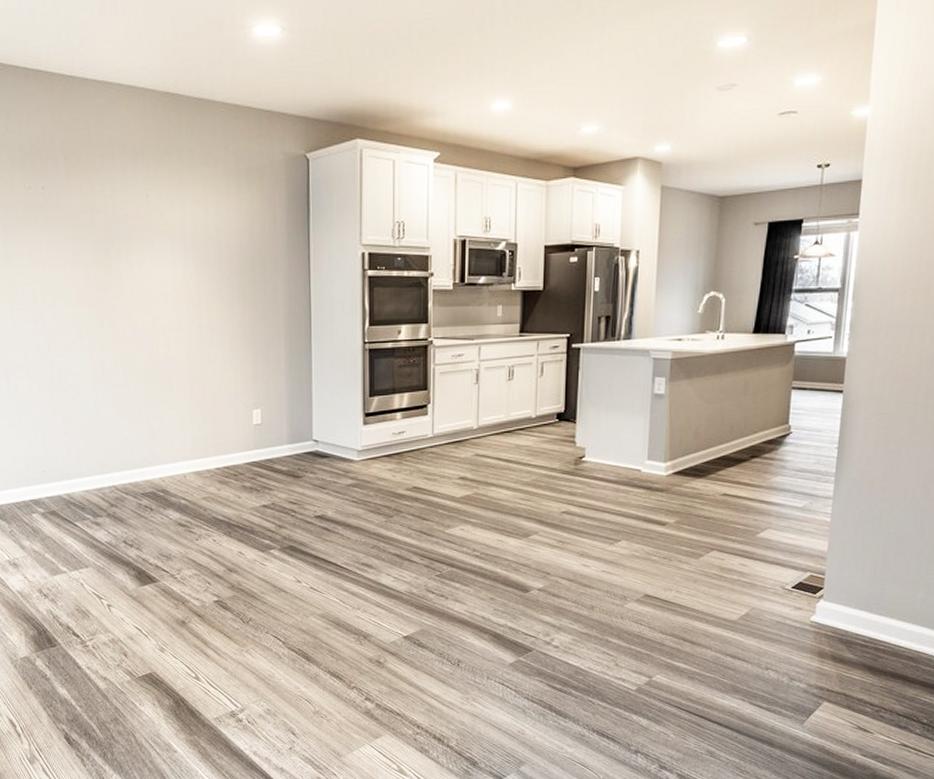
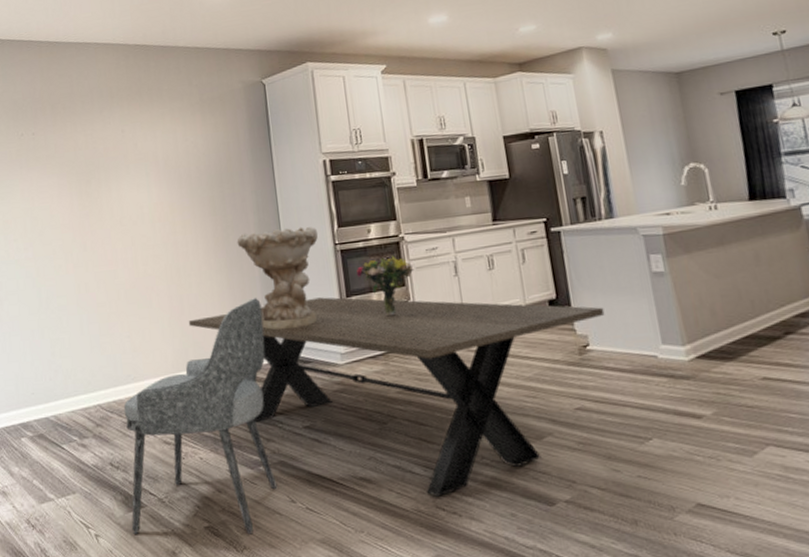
dining chair: none [139,391,285,609] -> present [123,298,278,535]
dining table: none [209,395,604,582] -> present [188,297,605,497]
decorative bowl: none [265,322,348,423] -> present [237,227,318,330]
bouquet: none [383,359,438,418] -> present [357,255,414,316]

